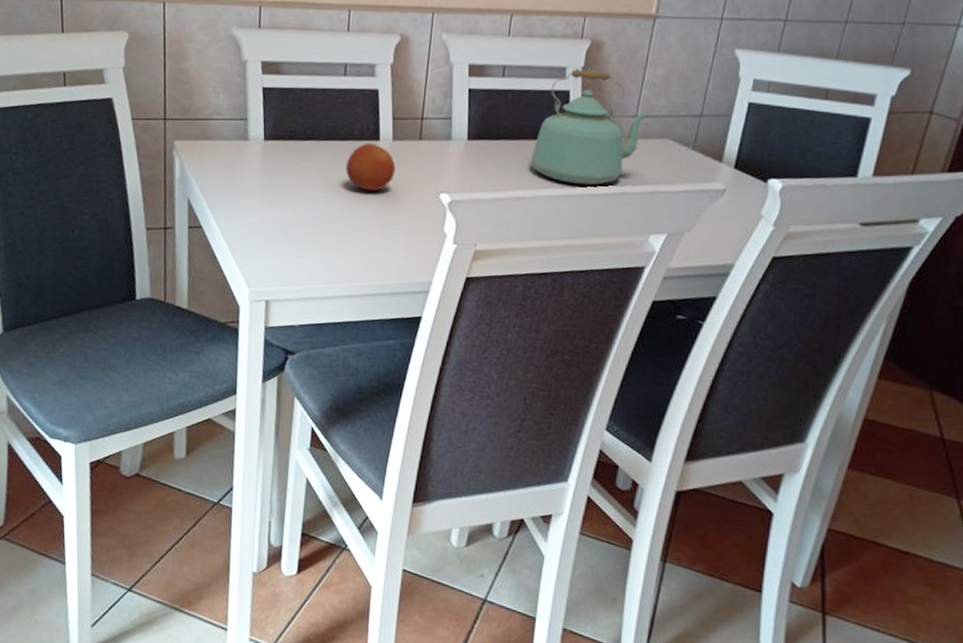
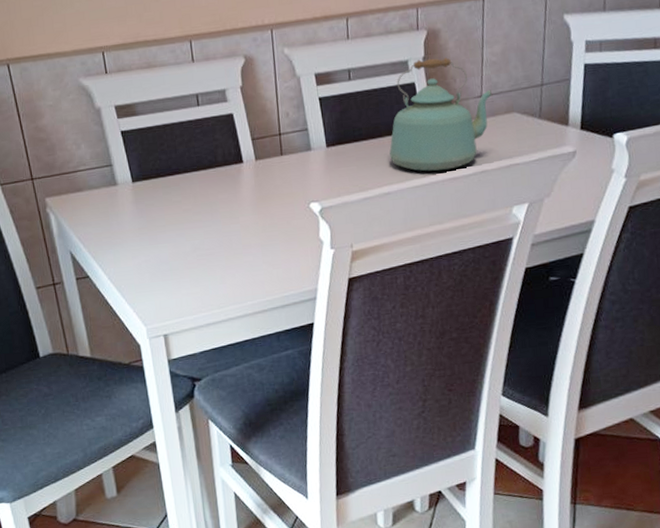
fruit: present [346,143,396,191] -> none [215,166,264,213]

